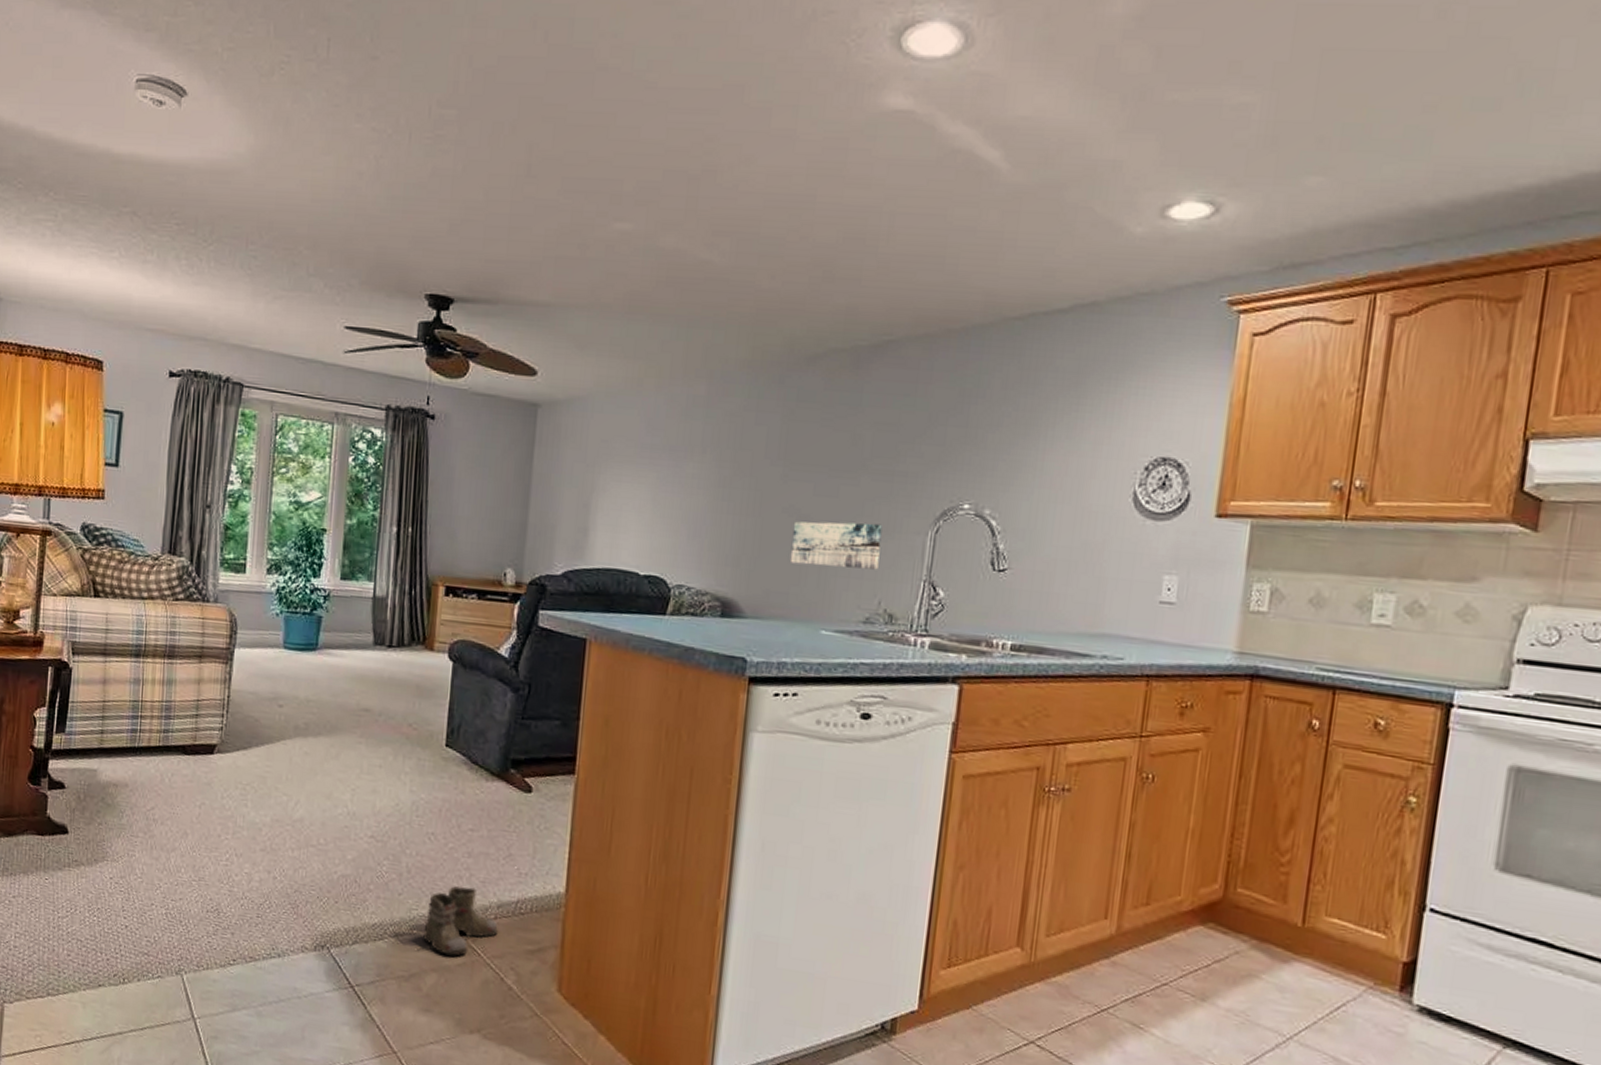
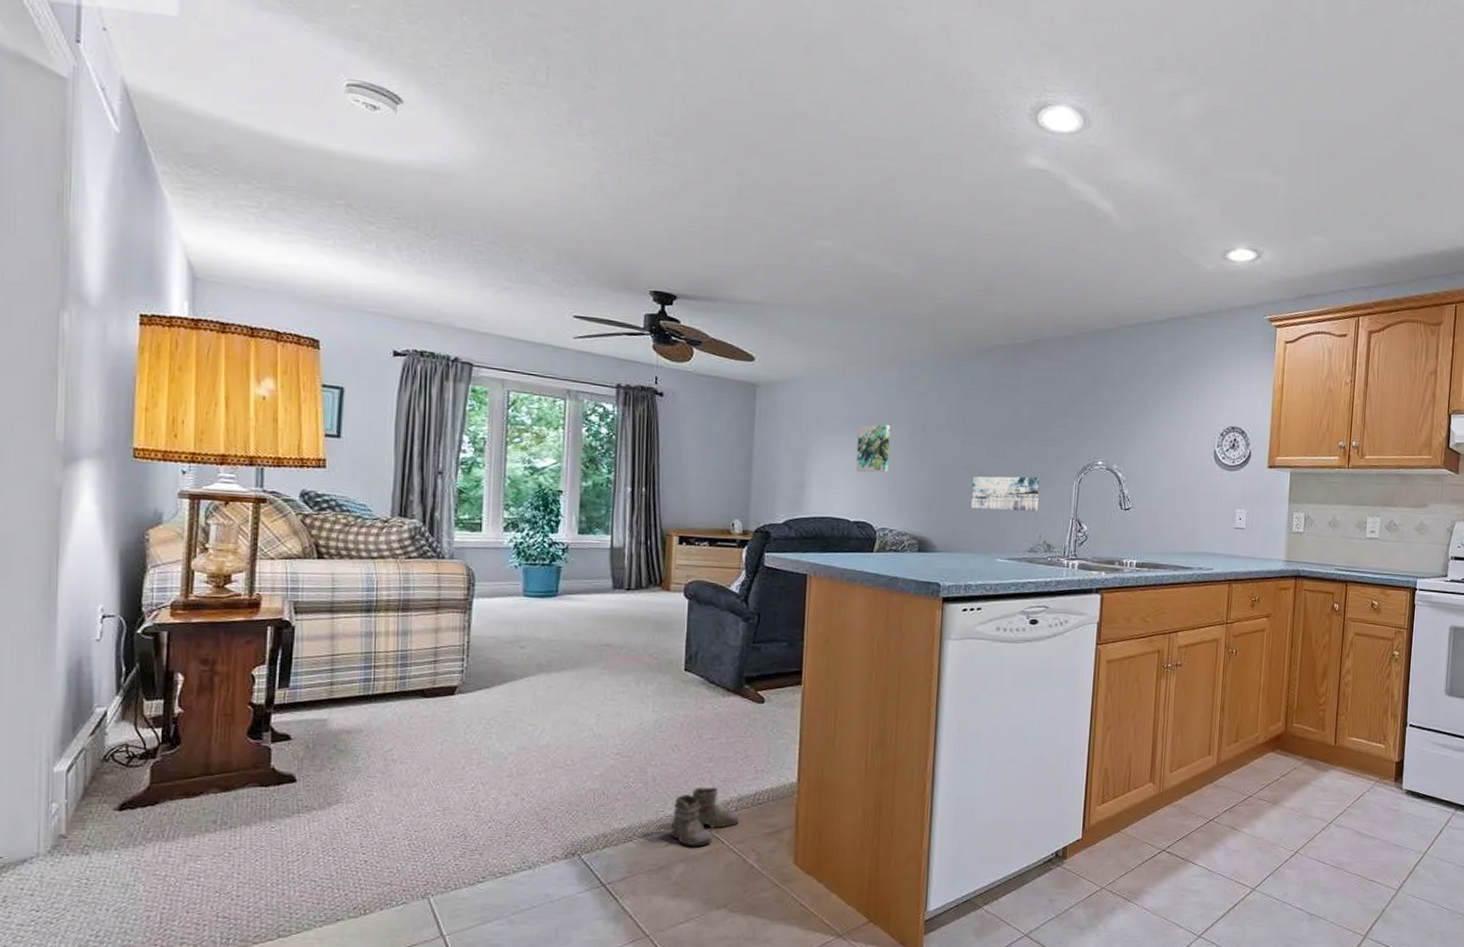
wall art: none [649,453,694,515] -> present [855,424,891,473]

